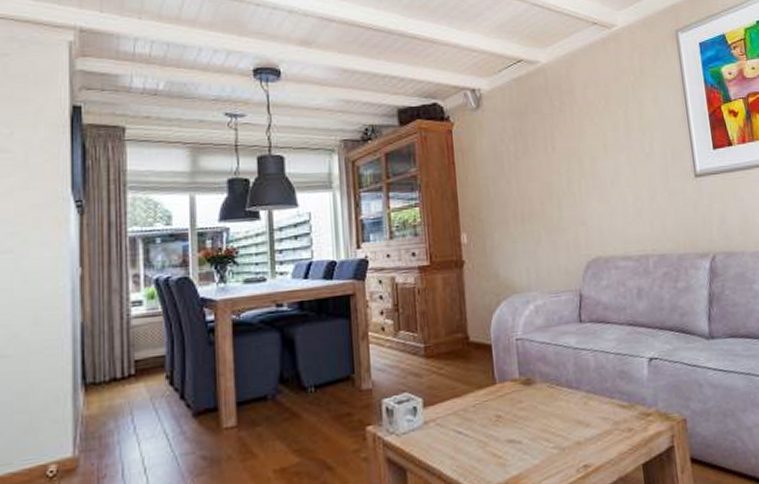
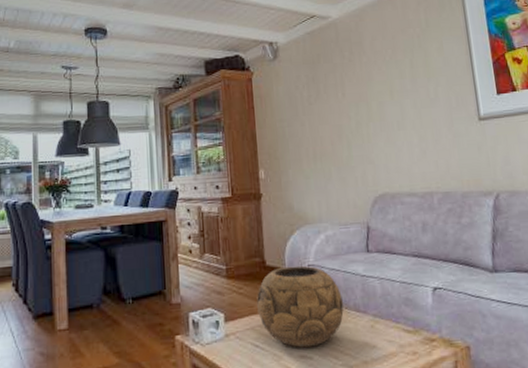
decorative bowl: none [459,340,555,432] -> present [257,265,344,348]

